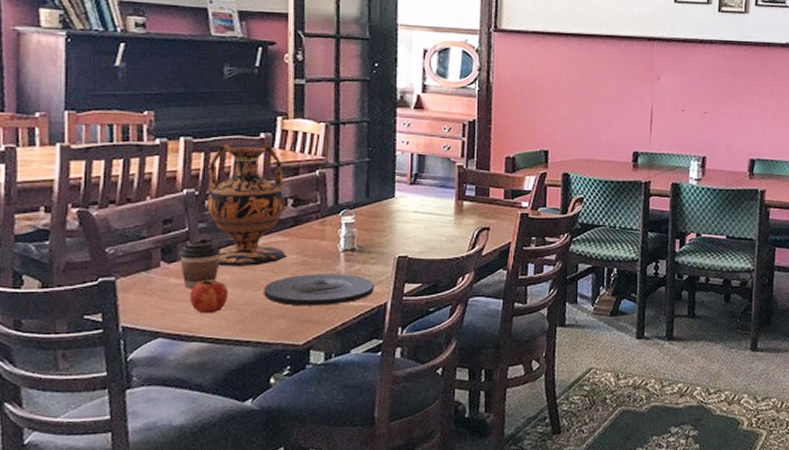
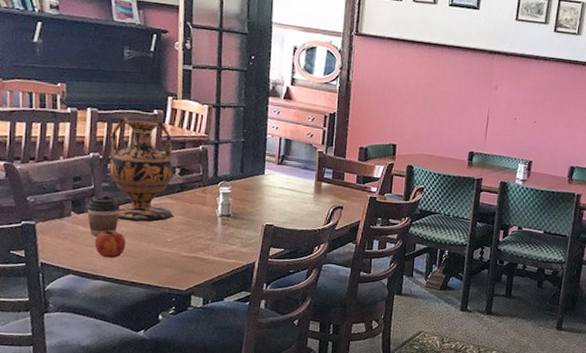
plate: present [264,274,375,306] -> none [155,232,245,260]

